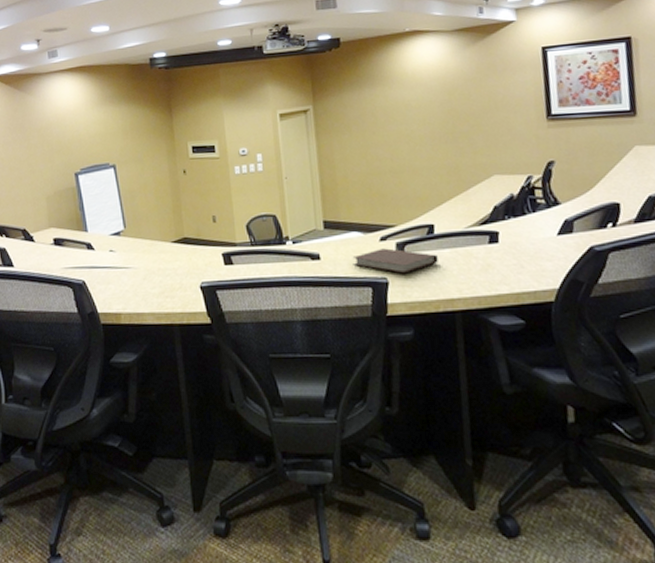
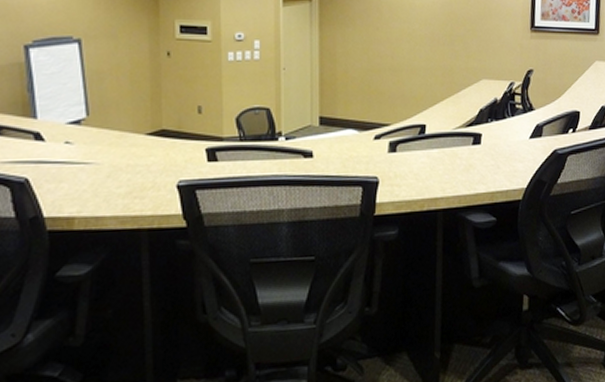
notebook: present [352,248,438,274] -> none [345,147,427,173]

